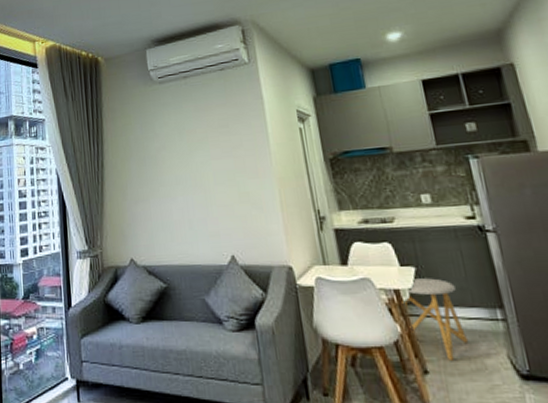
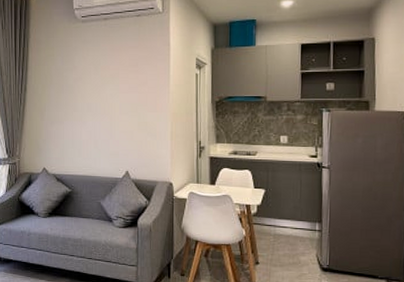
stool: present [401,278,469,361] -> none [250,198,292,256]

